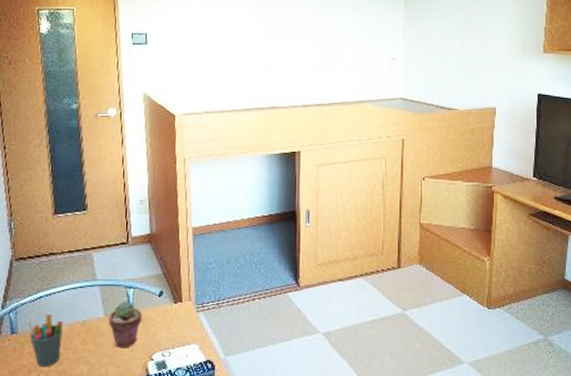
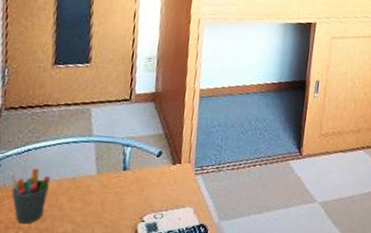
potted succulent: present [109,300,142,348] -> none [100,159,138,208]

